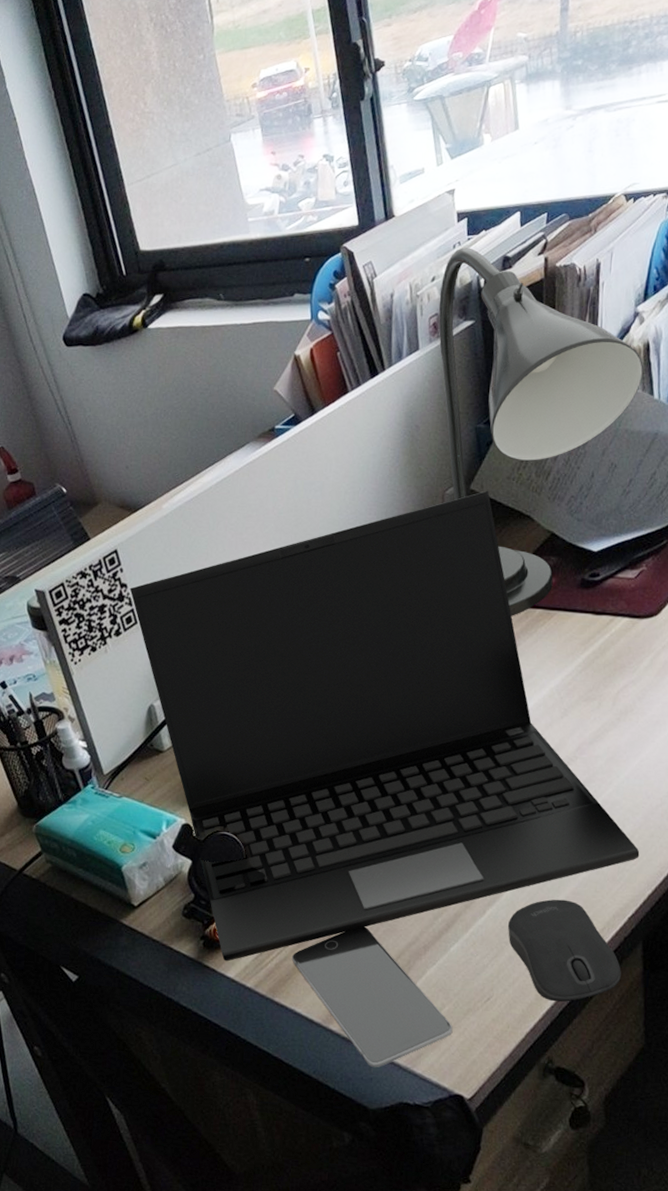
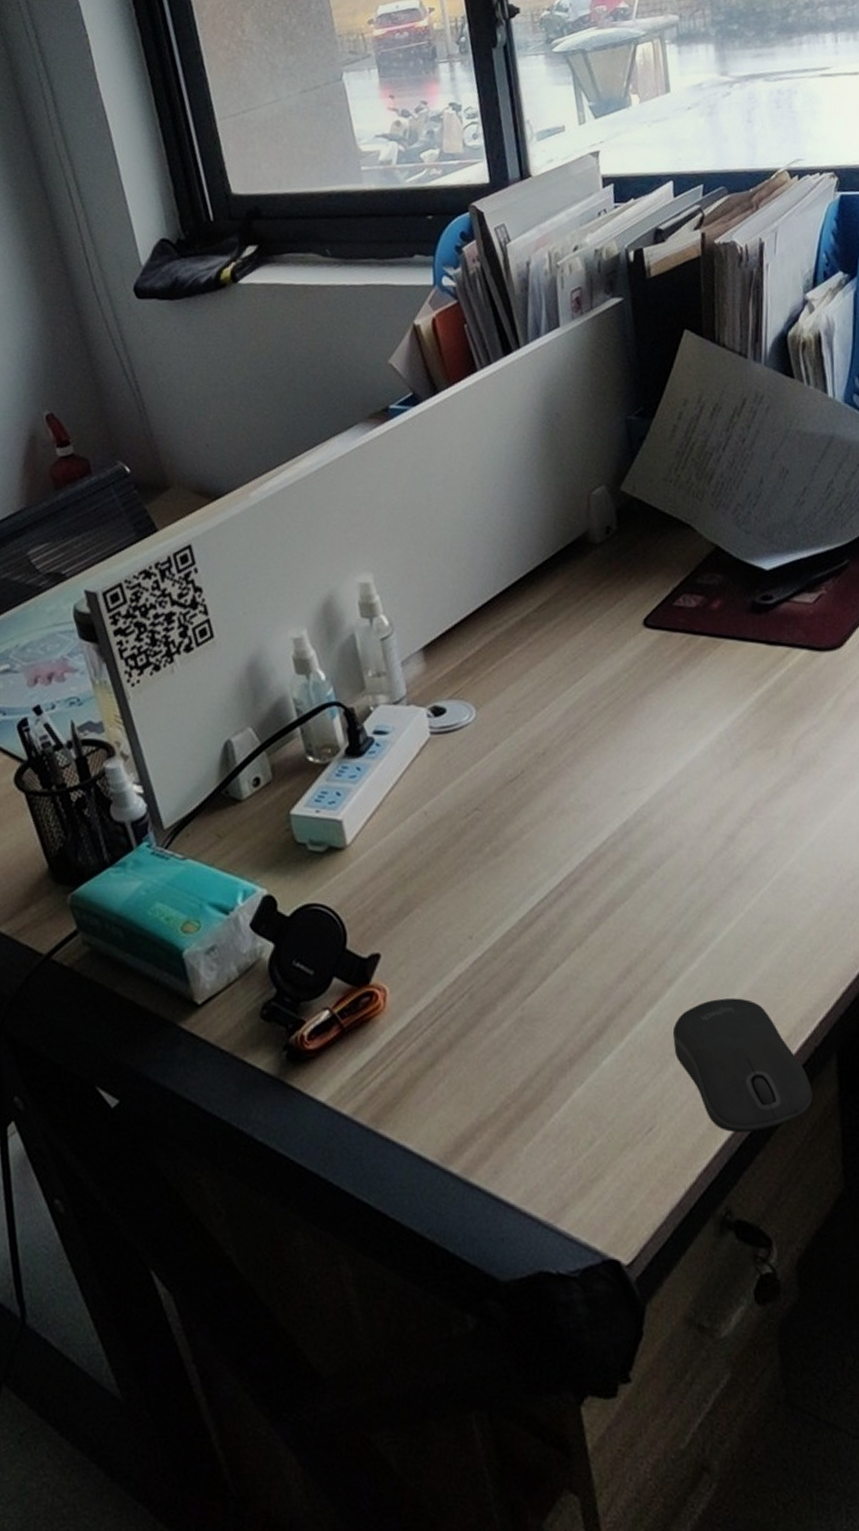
laptop: present [129,490,640,962] -> none [205,493,830,1080]
smartphone: present [291,926,453,1068] -> none [400,1032,606,1225]
desk lamp: present [438,247,644,616] -> none [582,216,816,644]

